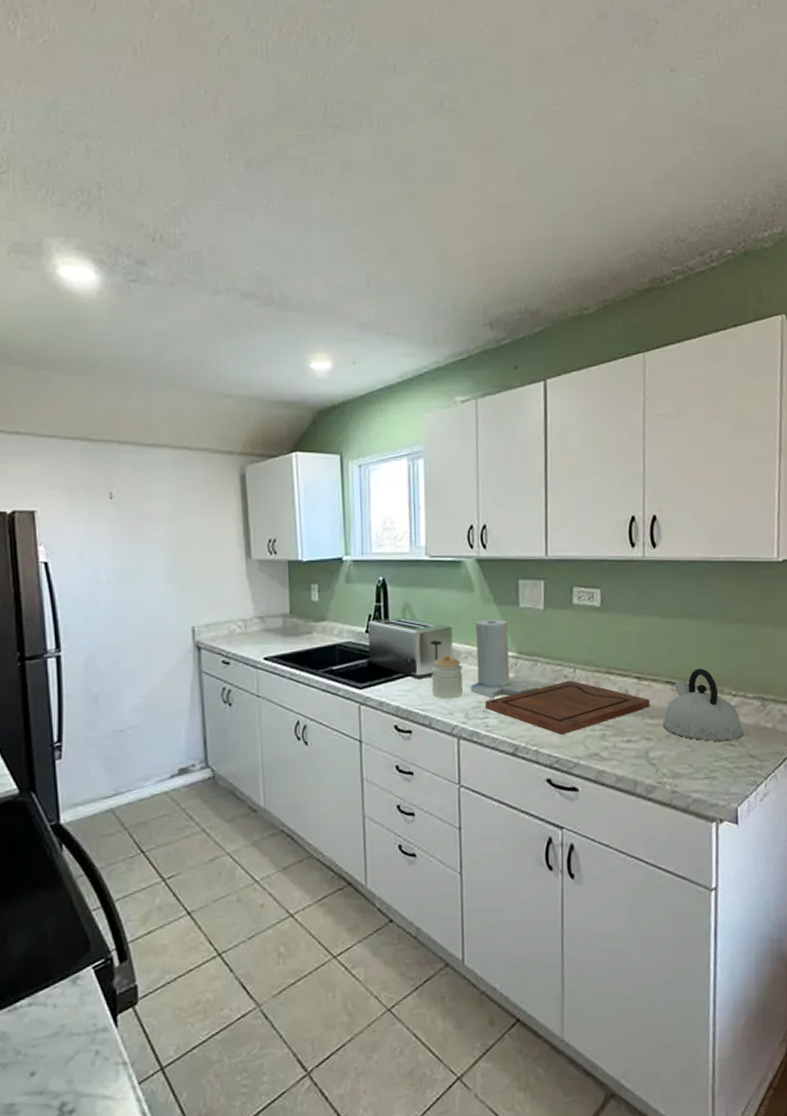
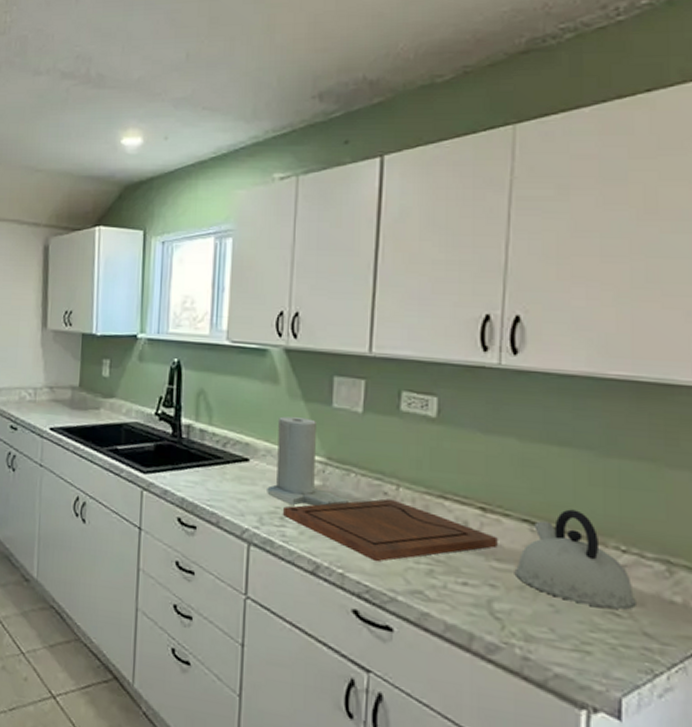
toaster: present [368,616,453,679] -> none [156,402,251,473]
jar: present [431,653,464,700] -> none [222,448,260,500]

